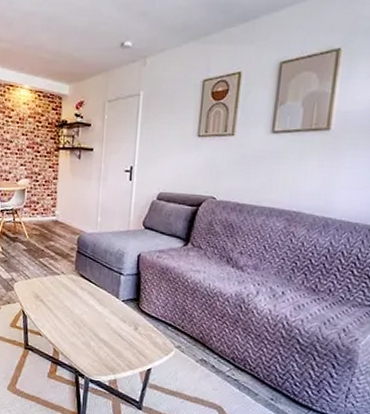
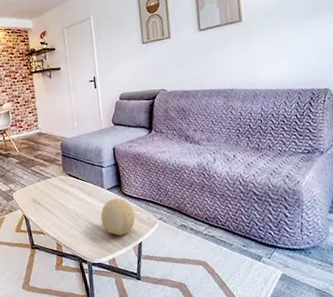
decorative ball: none [108,312,149,357] -> present [100,198,135,236]

